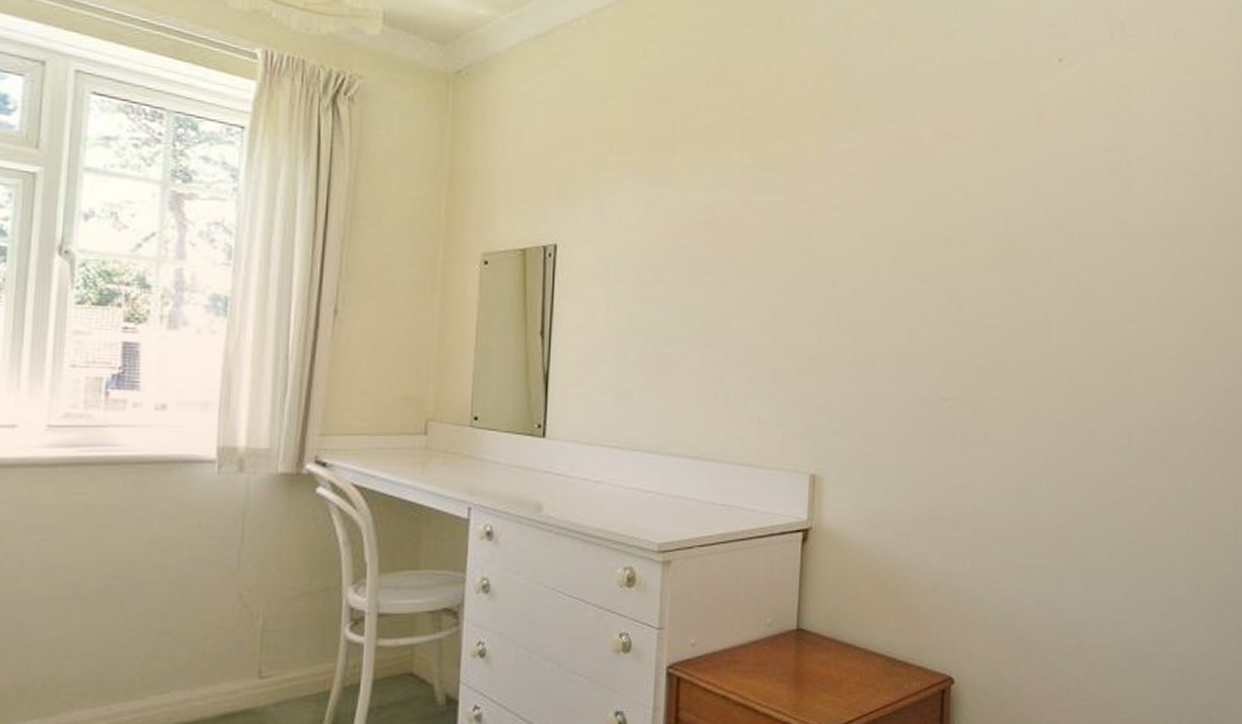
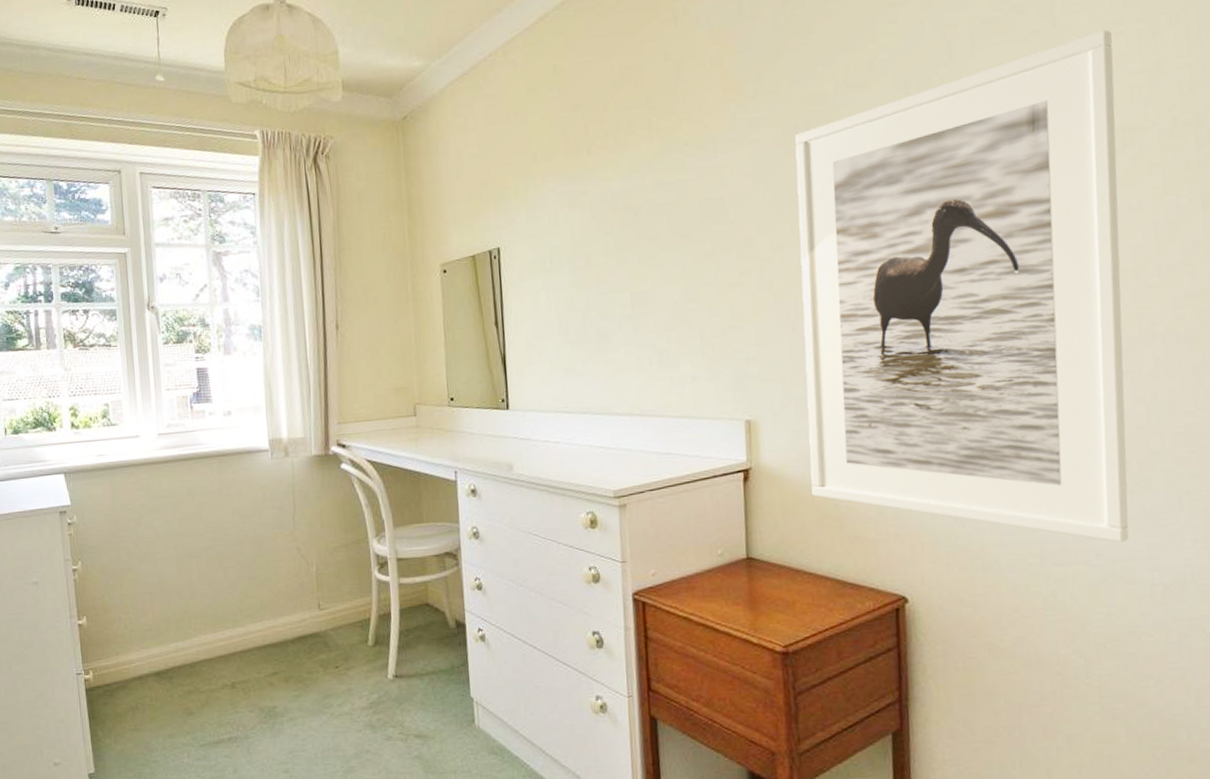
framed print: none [871,128,1174,628] -> present [795,30,1129,543]

